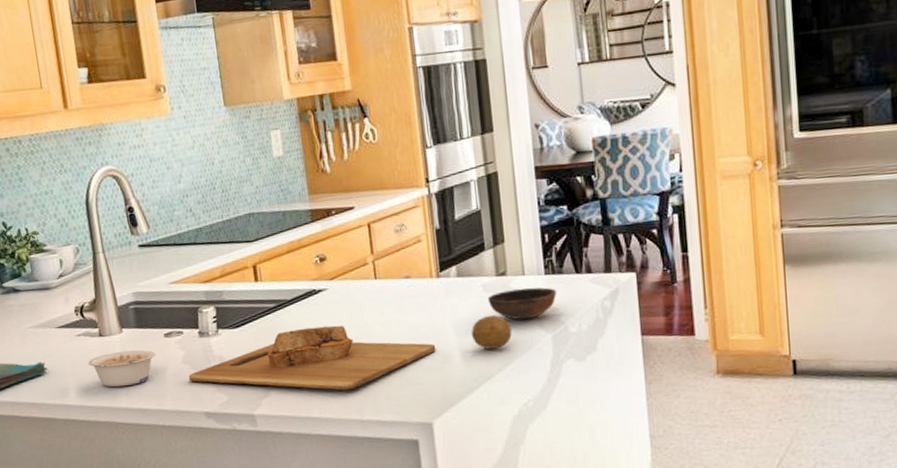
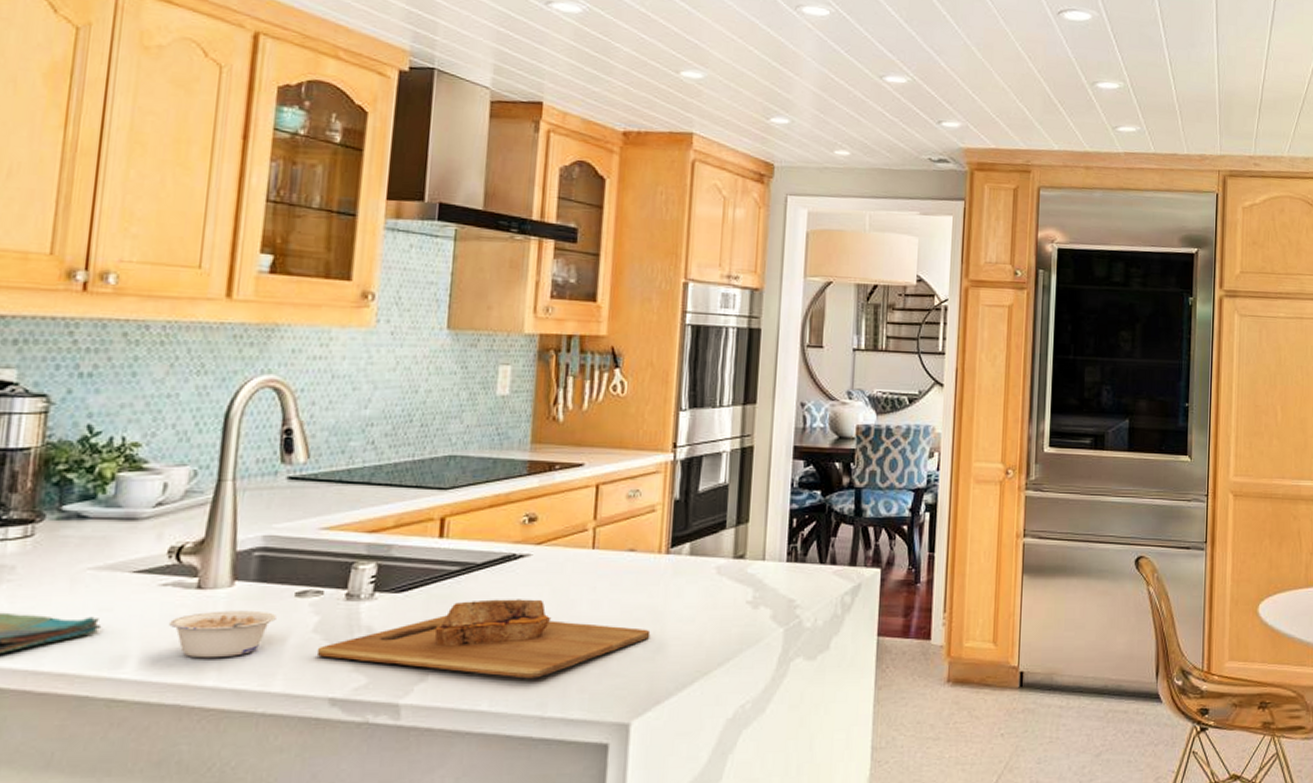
fruit: present [471,315,512,349] -> none [694,602,741,640]
bowl: present [487,287,557,320] -> none [719,574,797,610]

